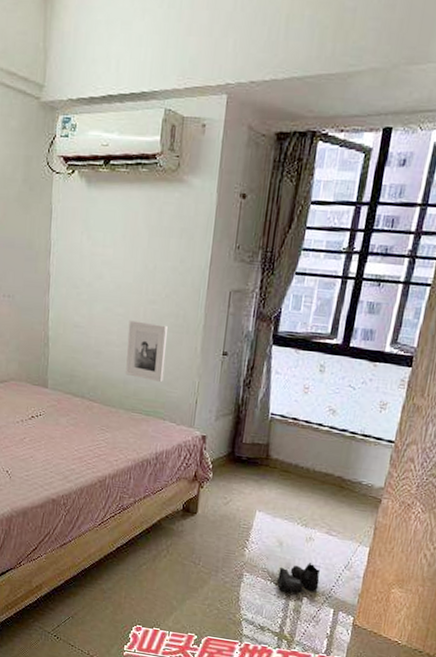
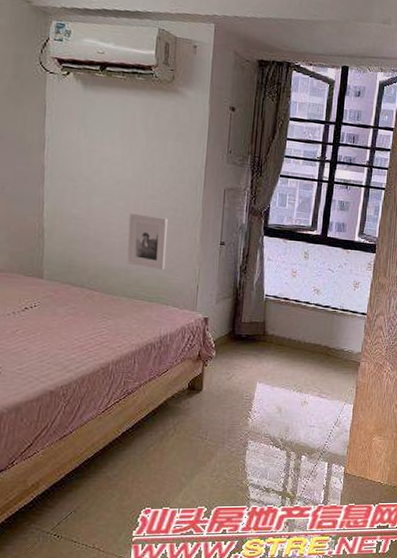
boots: present [277,562,320,593] -> none [279,424,315,453]

